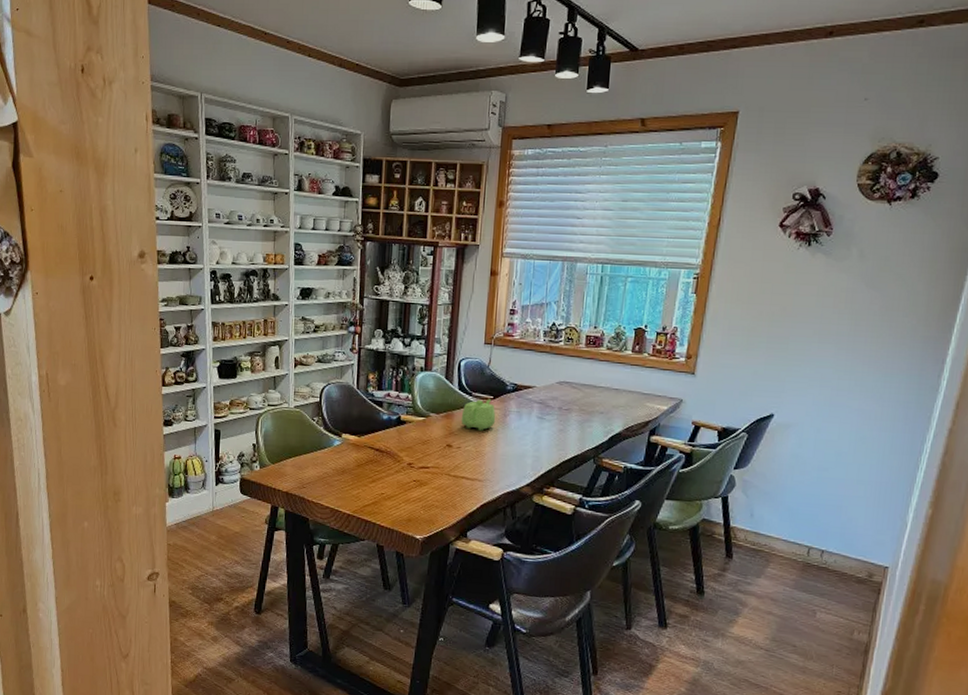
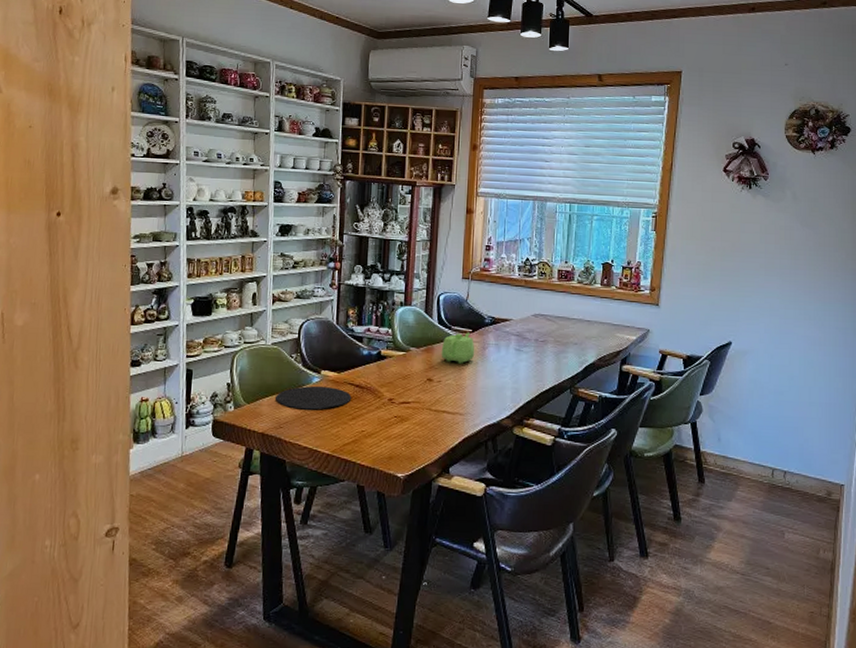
plate: none [299,448,372,472] -> present [276,385,352,410]

